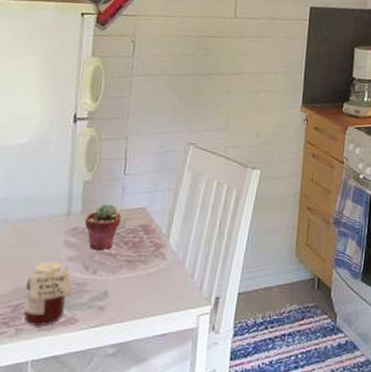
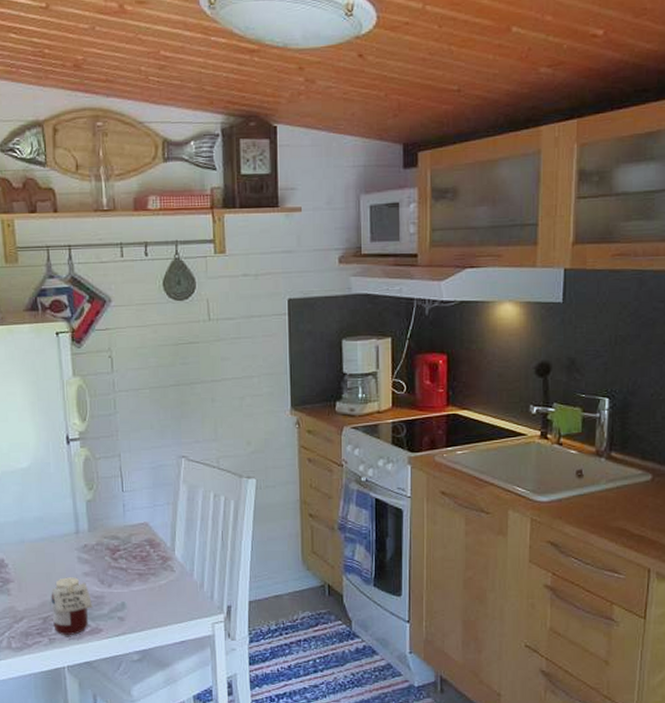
potted succulent: present [84,204,122,251] -> none [93,521,127,566]

